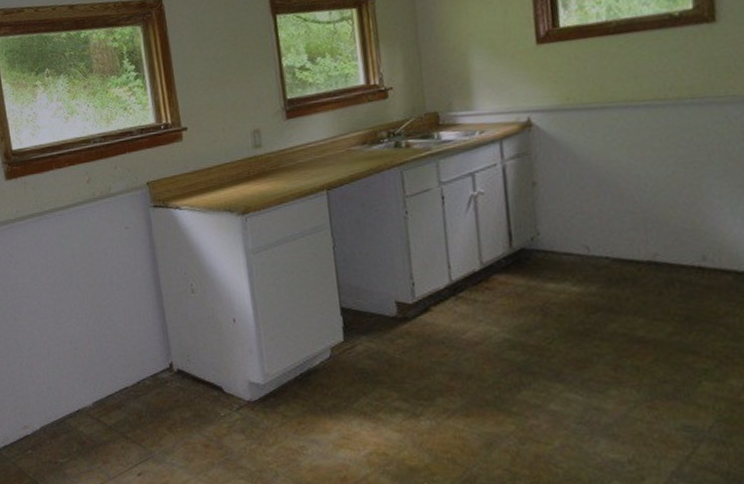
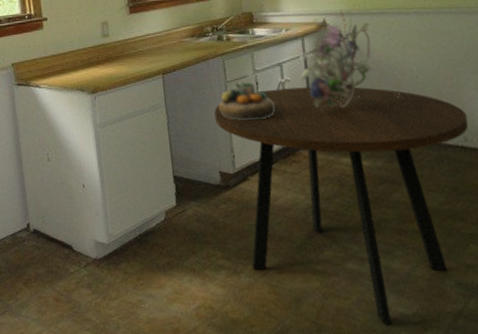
dining table: none [390,198,709,472] -> present [214,87,469,324]
decorative bowl: none [395,196,466,242] -> present [219,82,276,121]
bouquet: none [494,105,623,225] -> present [298,10,400,108]

